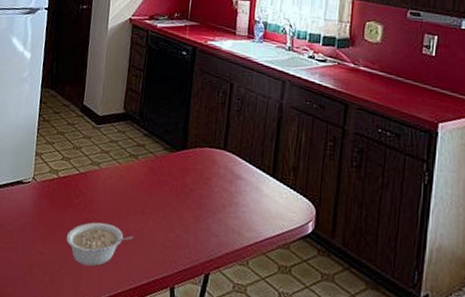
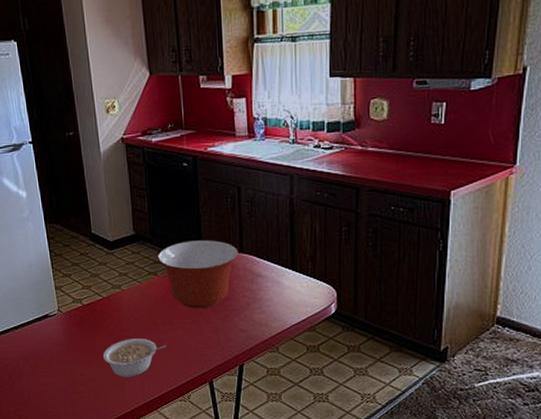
mixing bowl: none [142,128,222,204] -> present [158,240,239,309]

